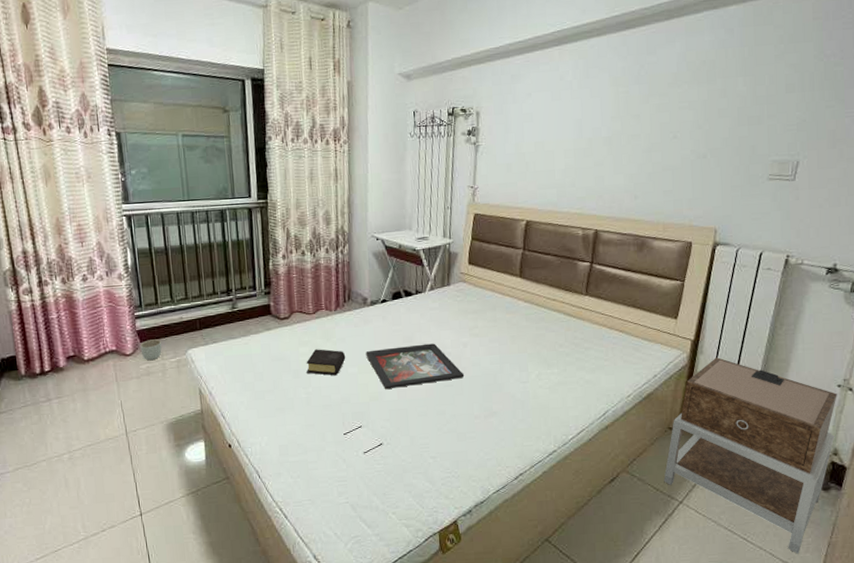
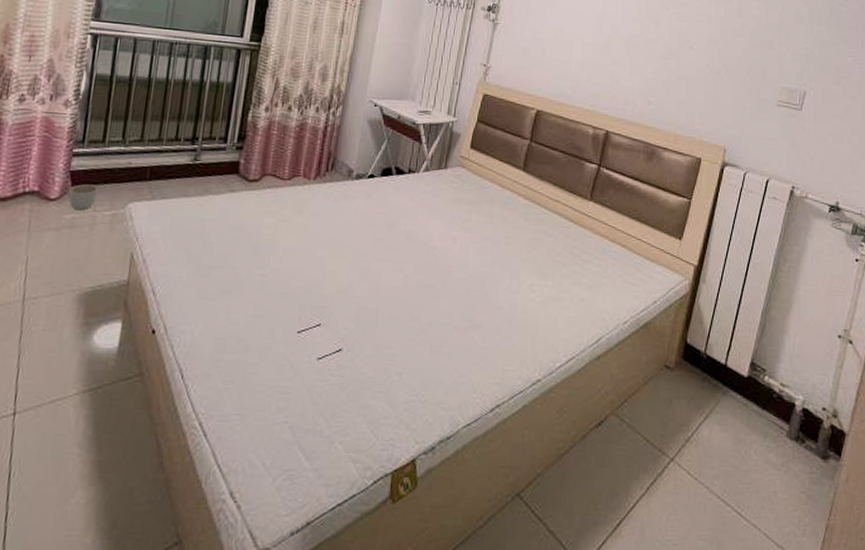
book: present [306,349,346,376] -> none [267,222,317,258]
decorative tray: present [366,343,465,389] -> none [340,232,449,282]
nightstand: present [664,357,837,554] -> none [655,289,838,537]

